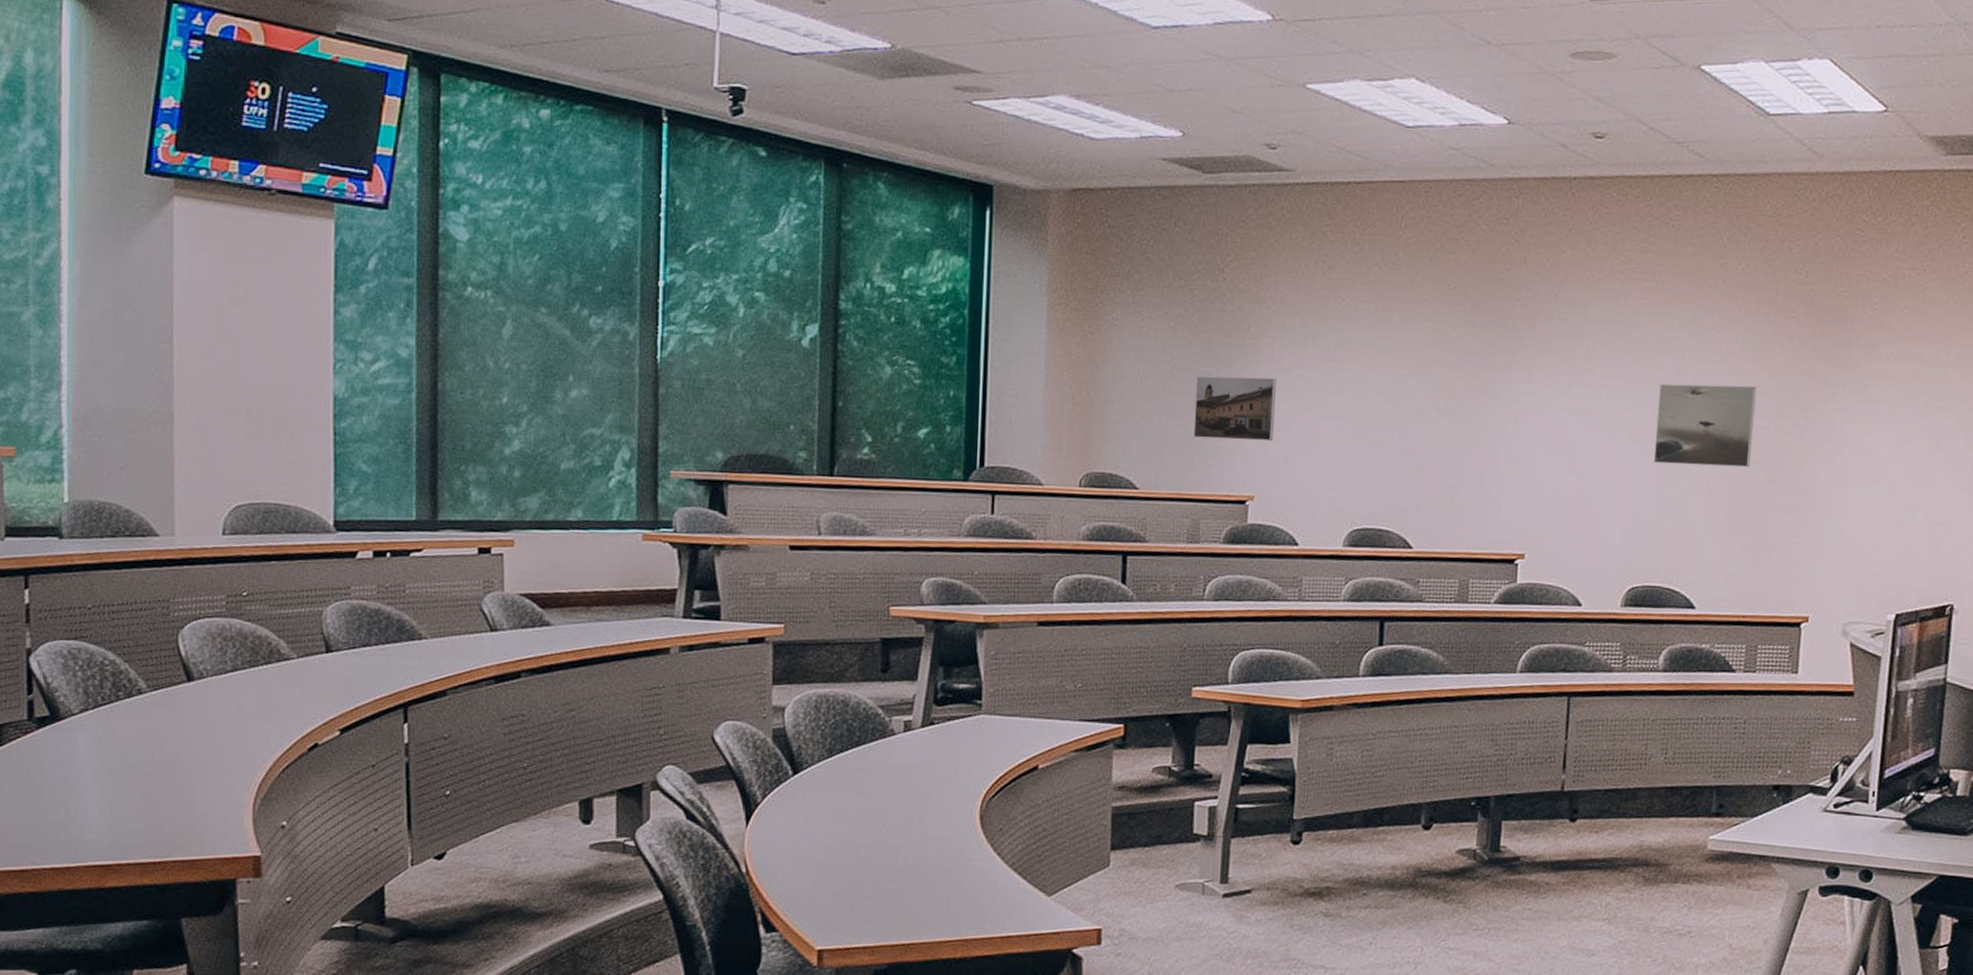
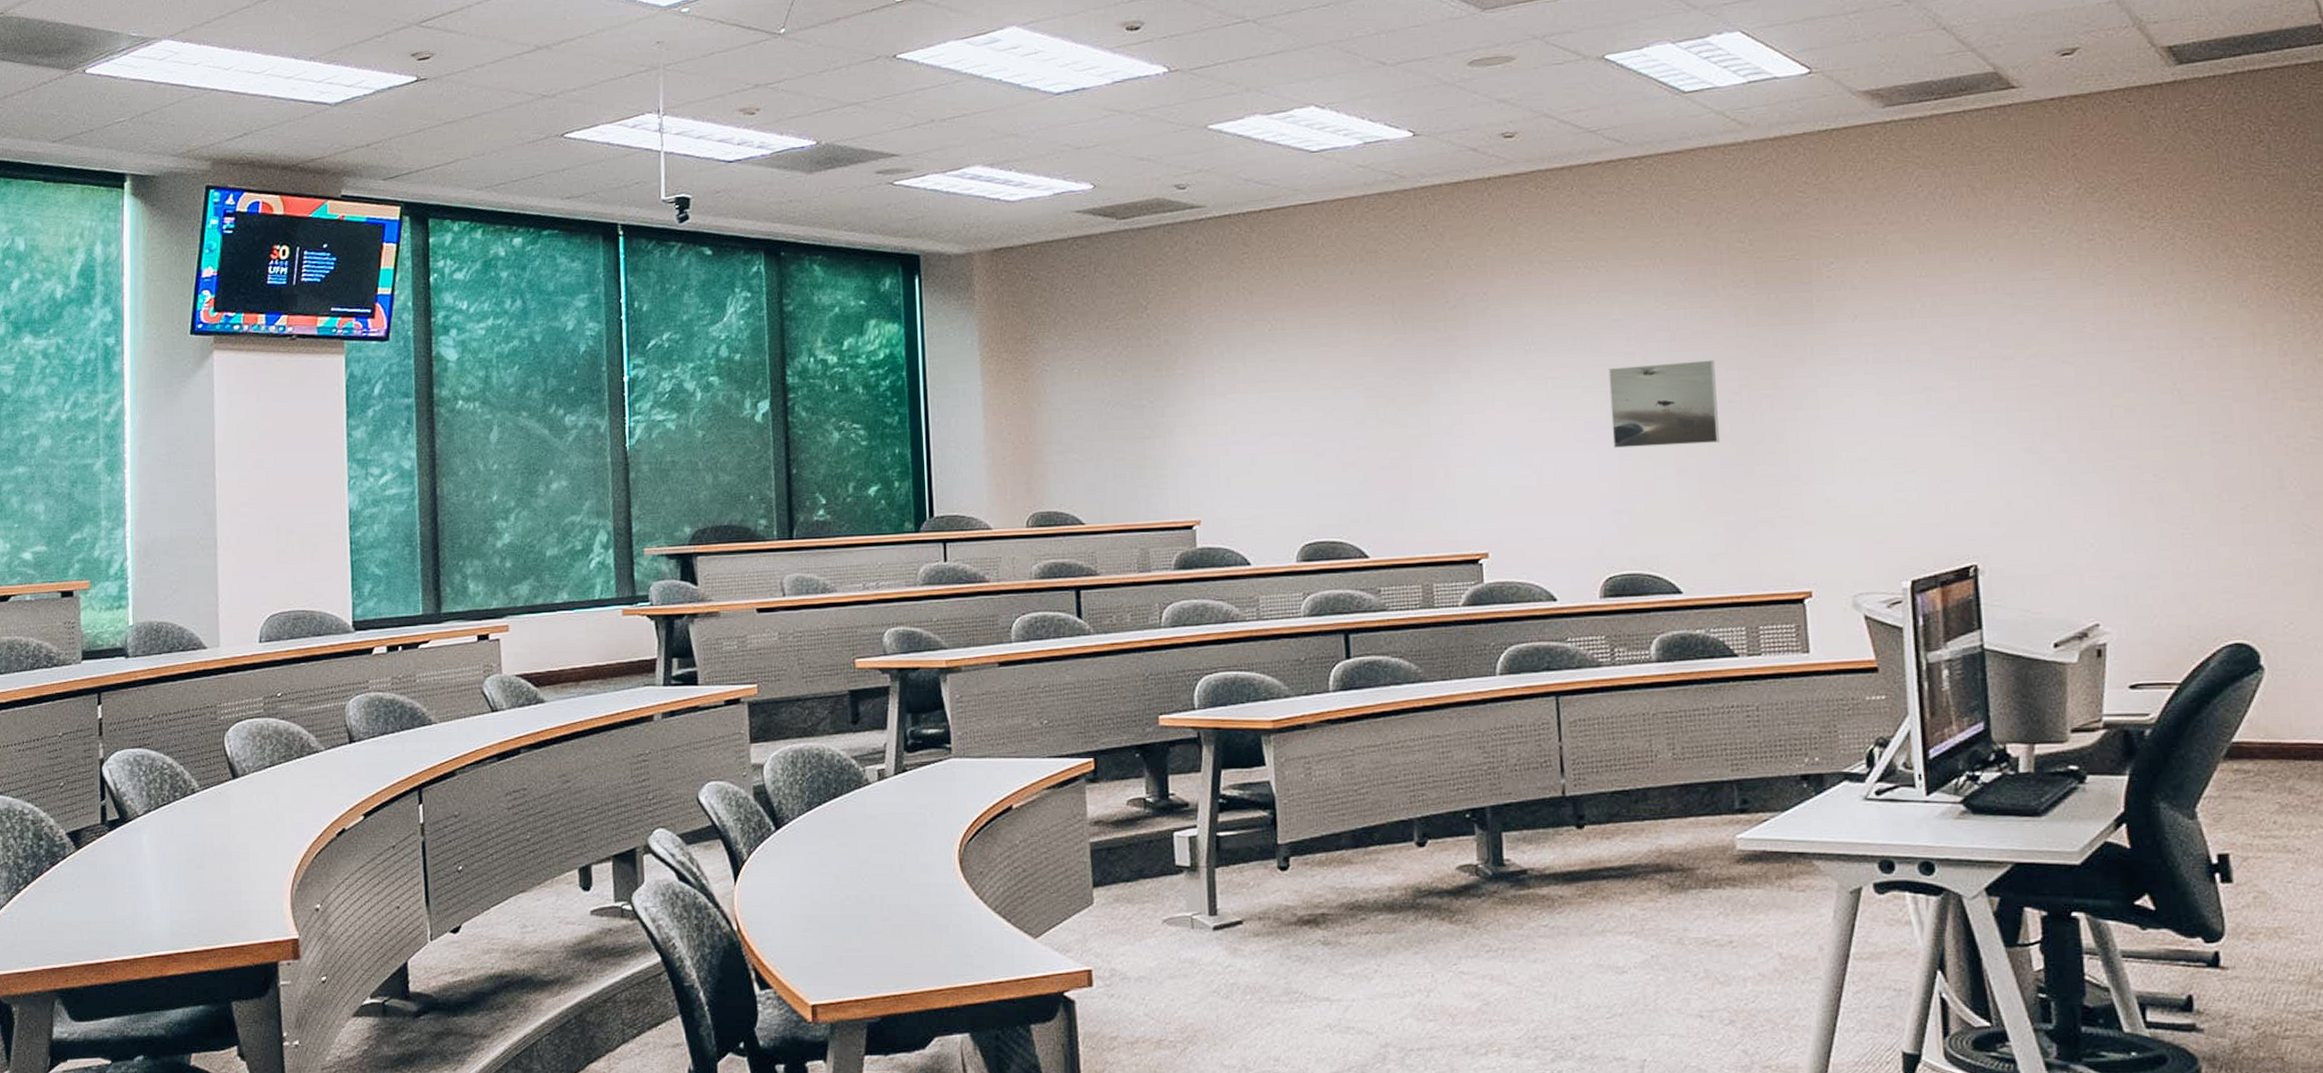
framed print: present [1193,376,1277,441] -> none [1131,404,1214,469]

